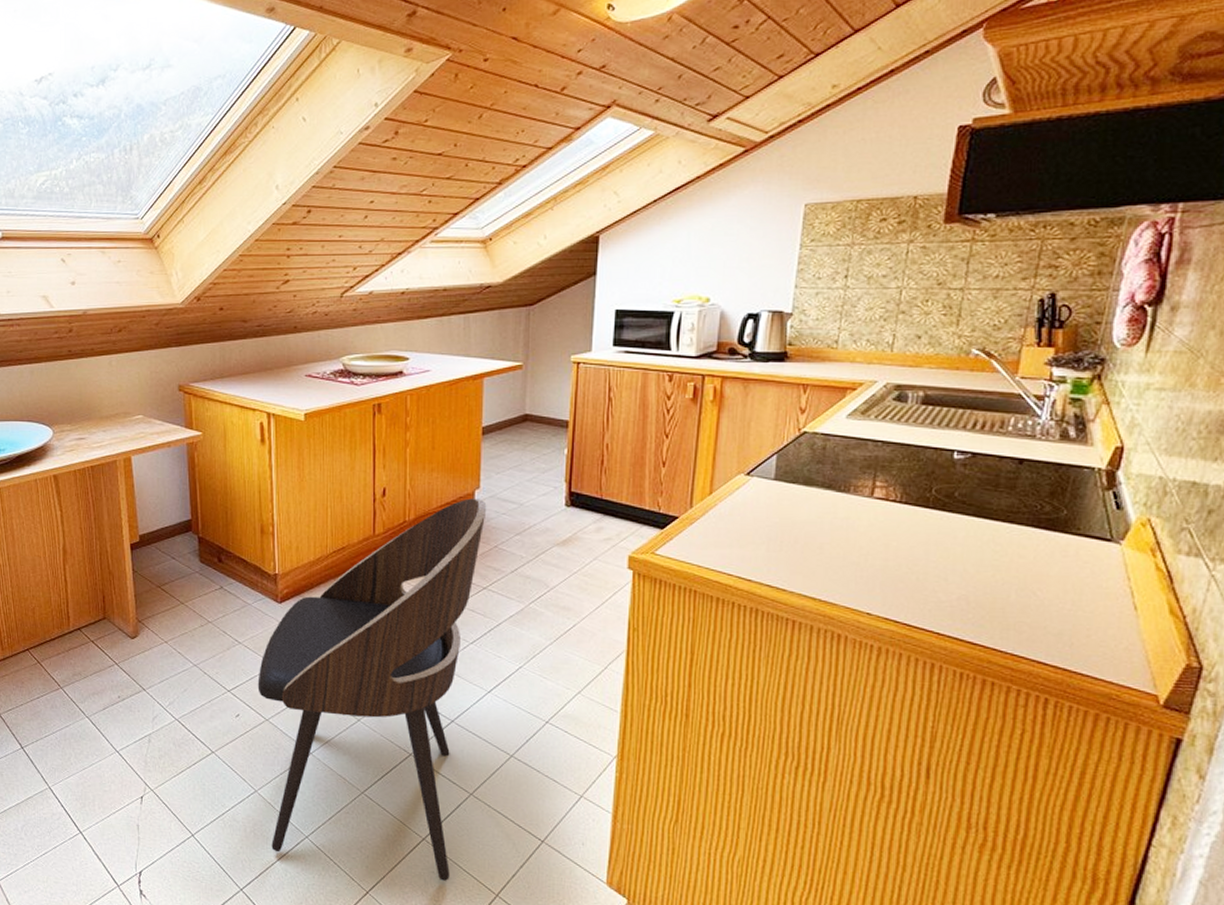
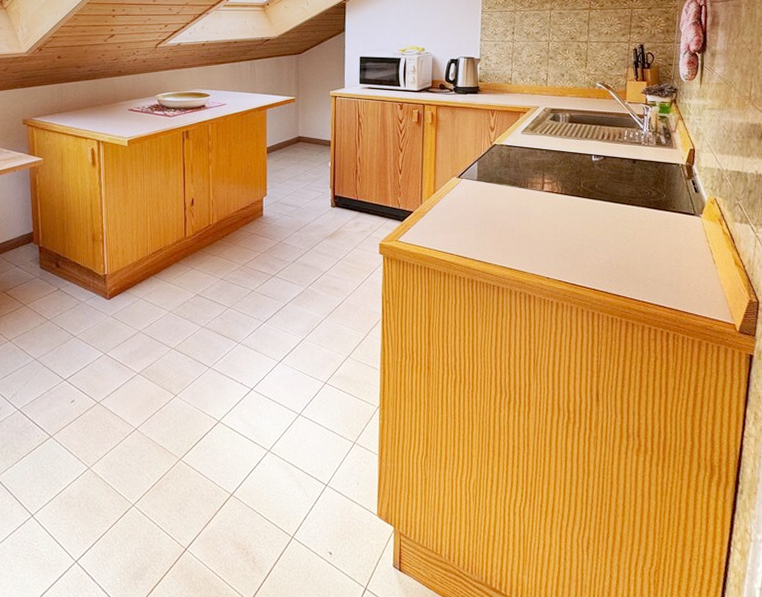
dining chair: present [257,498,487,881] -> none [90,204,273,530]

